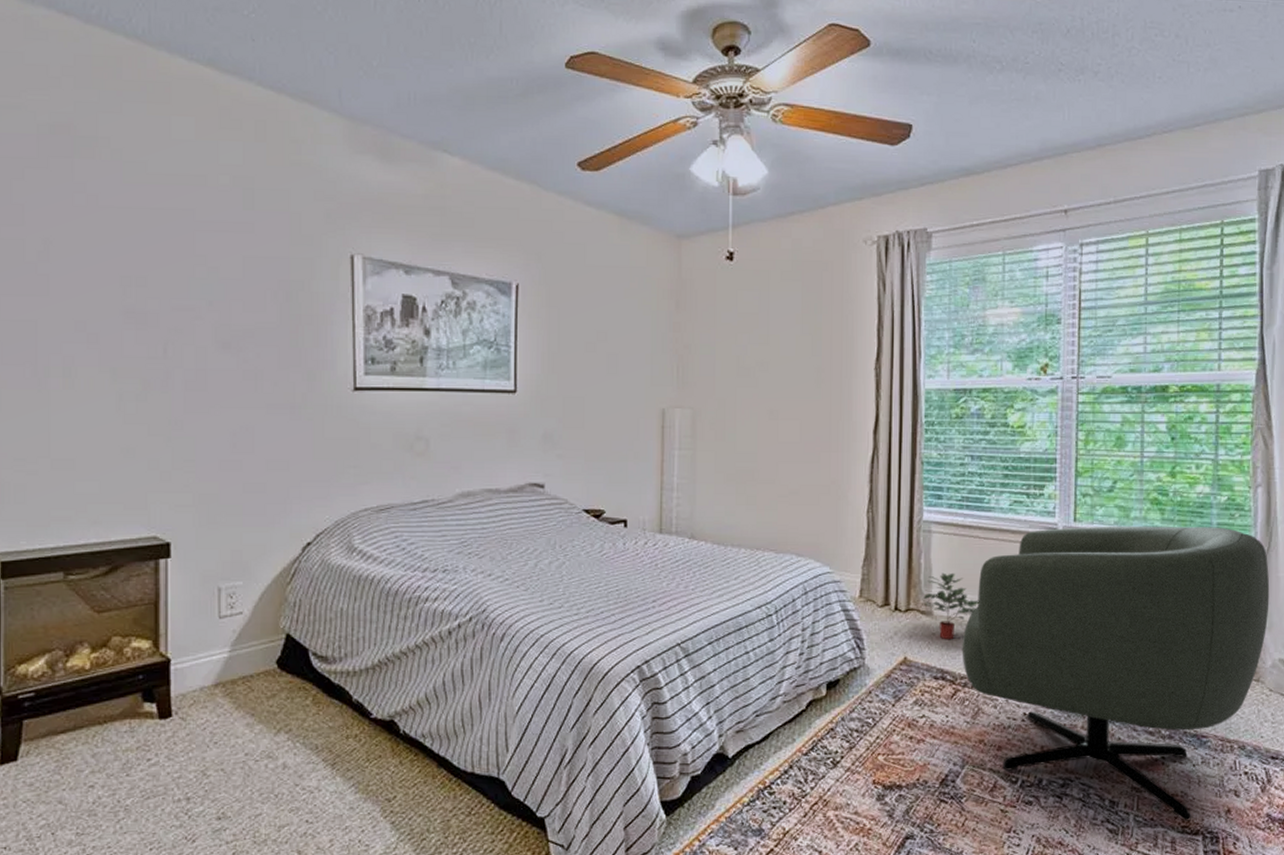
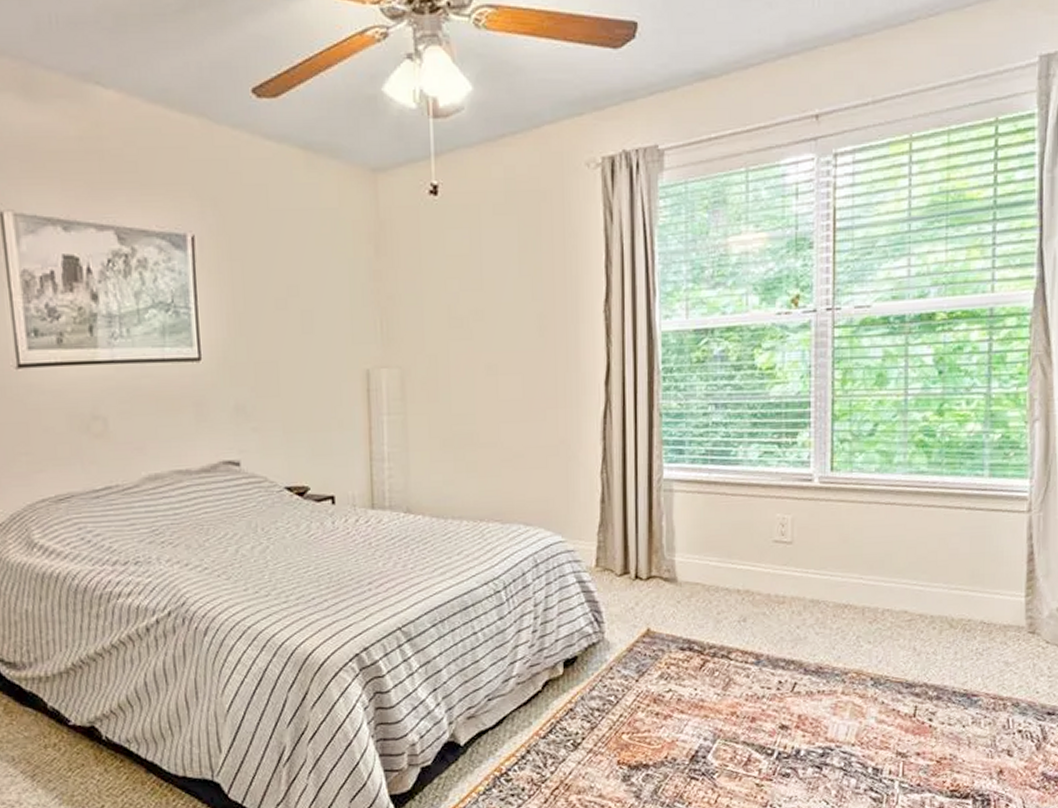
potted plant: present [923,572,979,640] -> none [666,534,727,608]
armchair: present [962,527,1270,821] -> none [710,468,1048,785]

